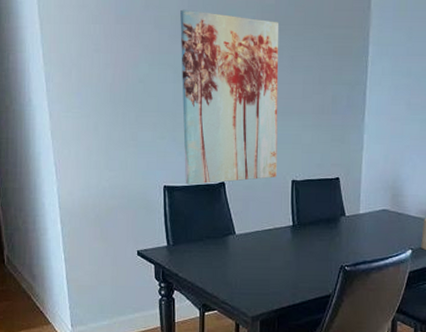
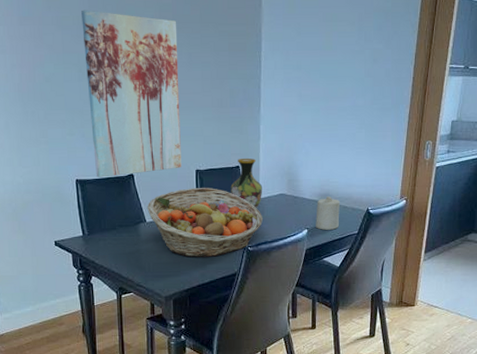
fruit basket: none [237,200,363,276] -> present [147,188,264,257]
vase: none [328,170,364,224] -> present [230,159,263,208]

